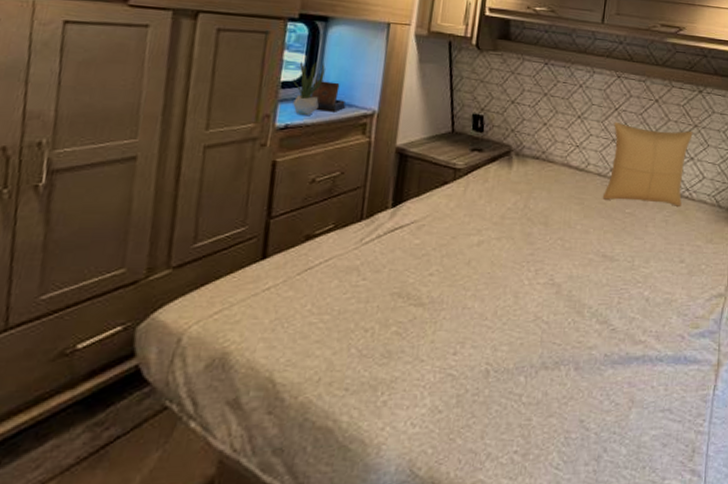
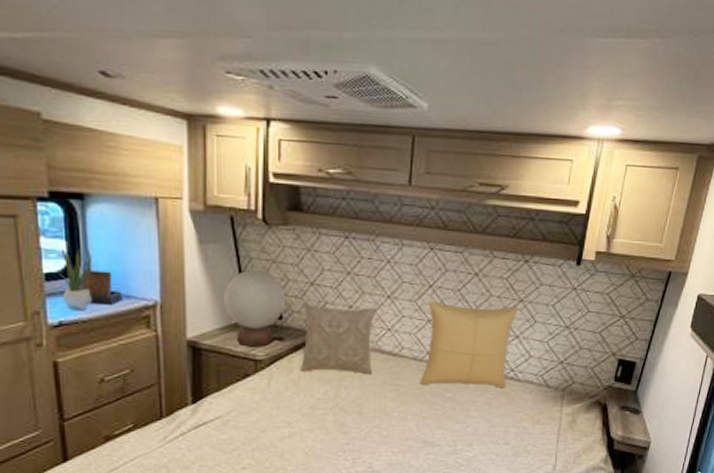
table lamp: none [433,87,489,157] -> present [224,270,285,347]
pillow: none [495,119,568,188] -> present [301,304,377,375]

